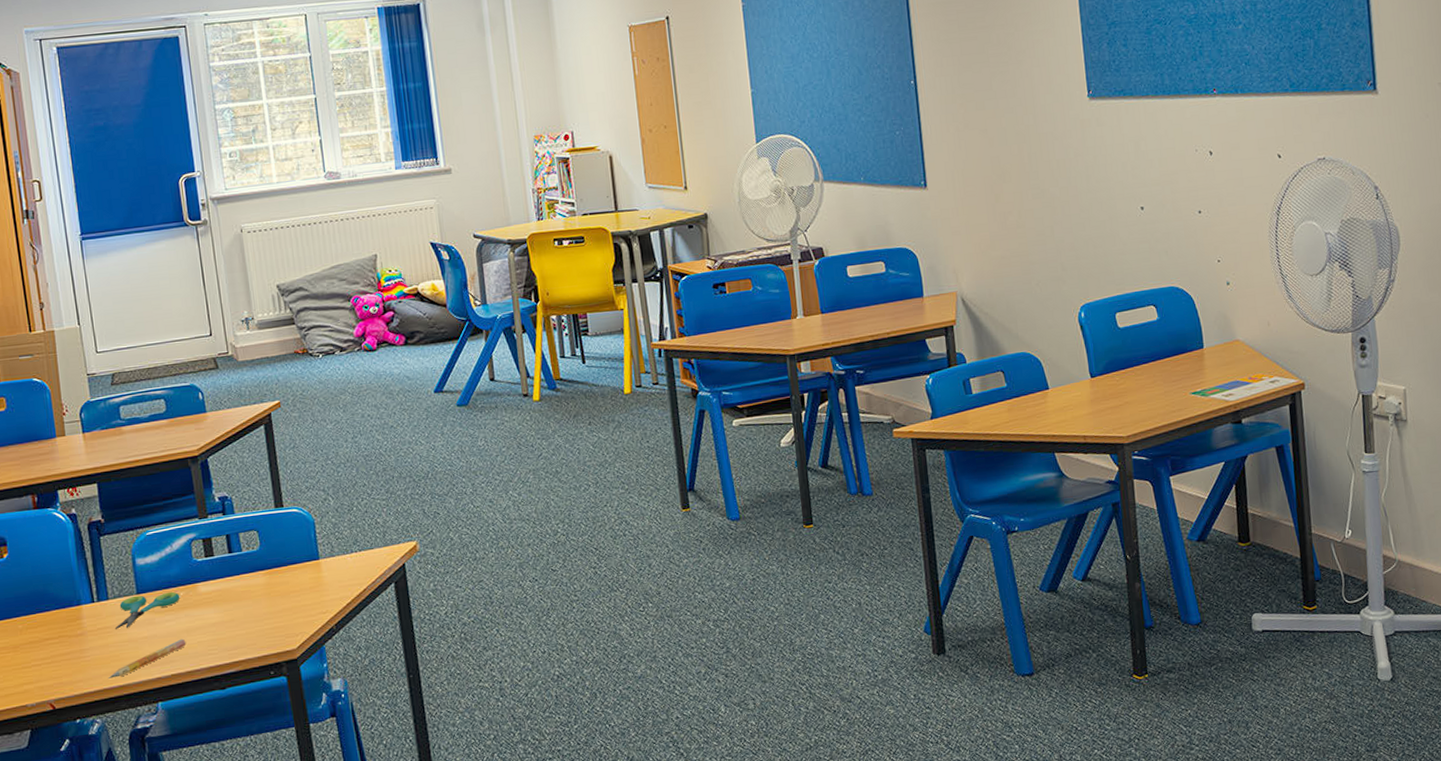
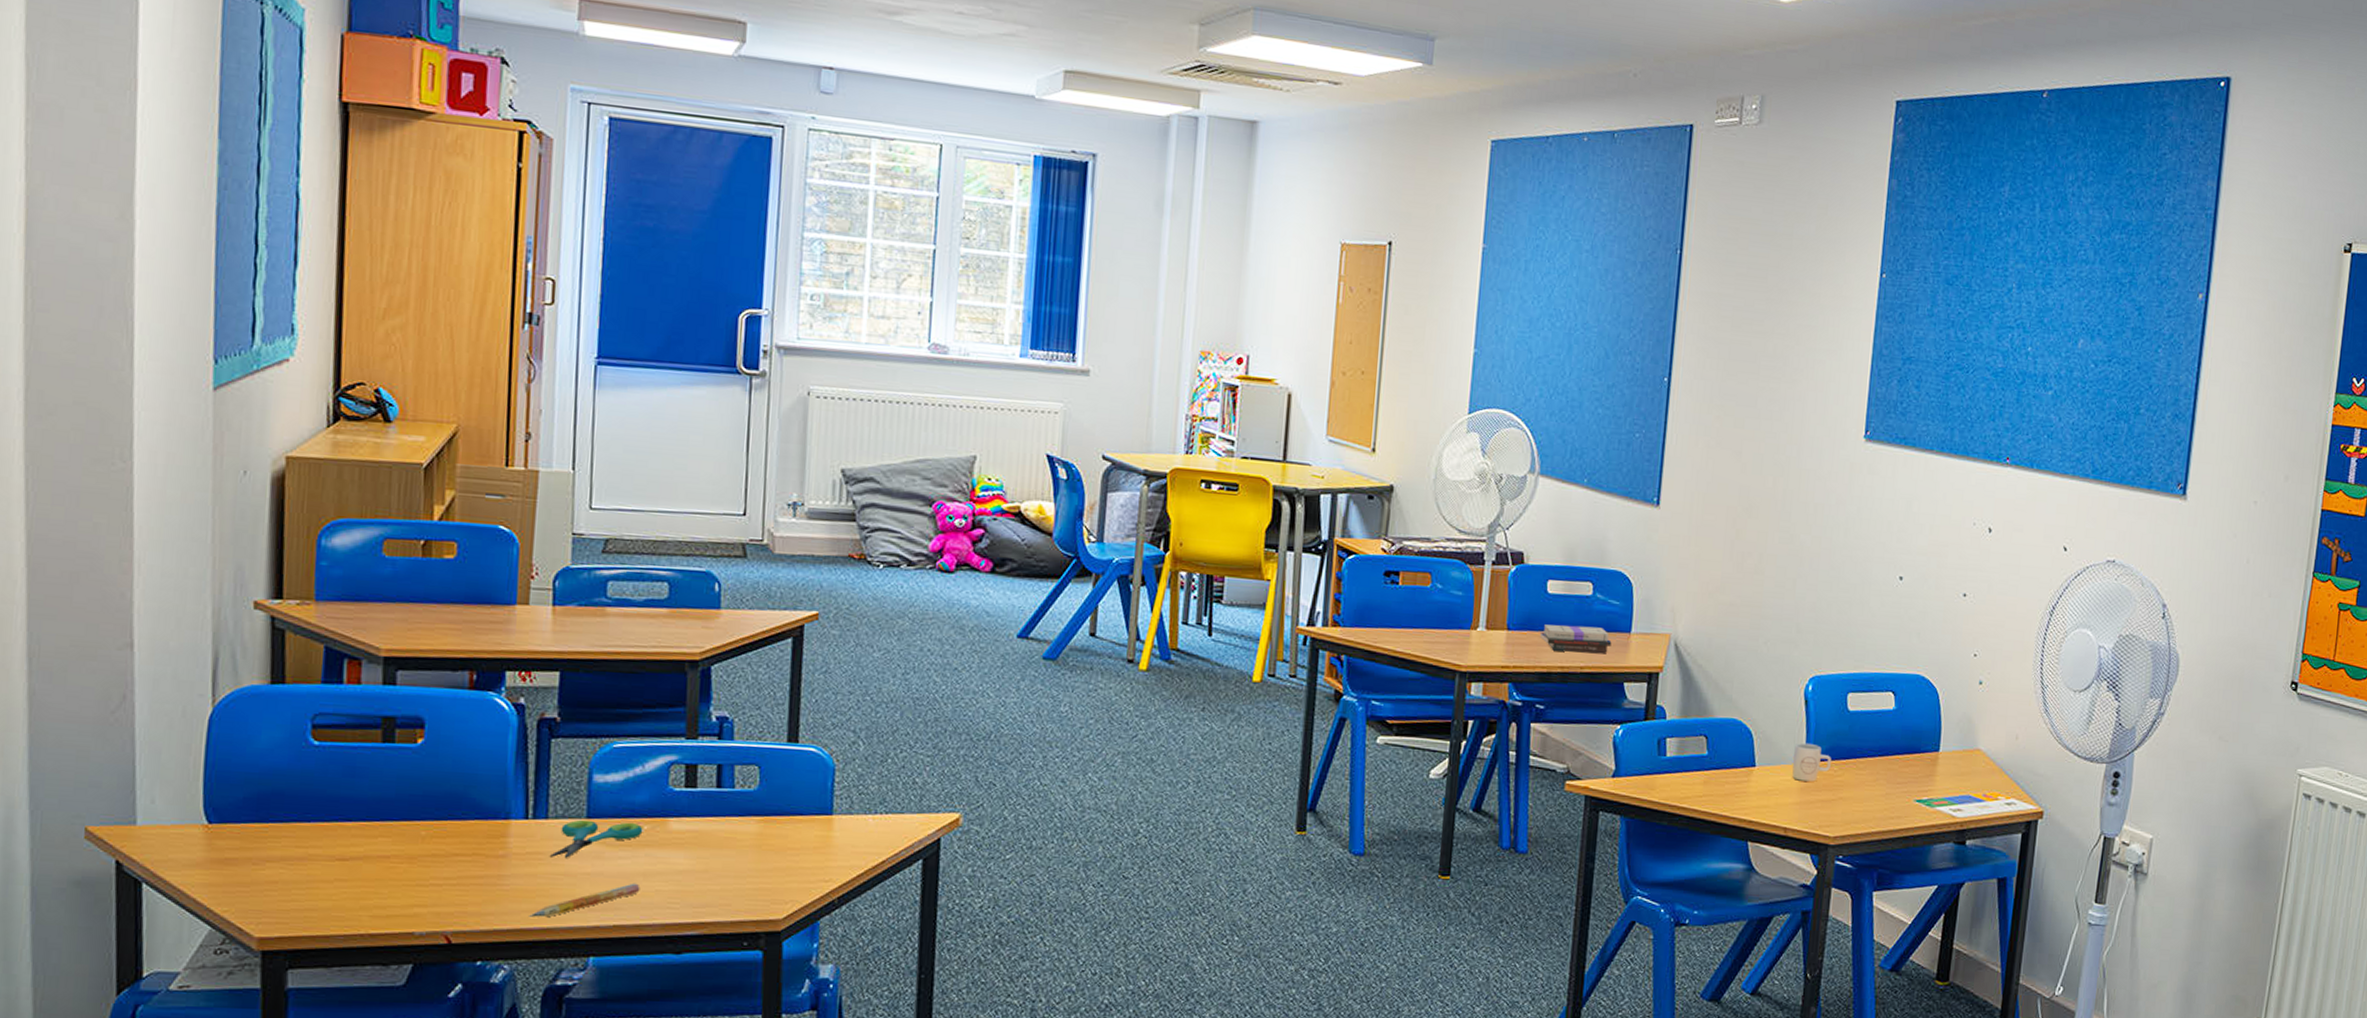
books: none [848,297,909,324] -> present [1539,624,1612,653]
mug: none [1079,361,1113,394] -> present [1792,742,1831,782]

